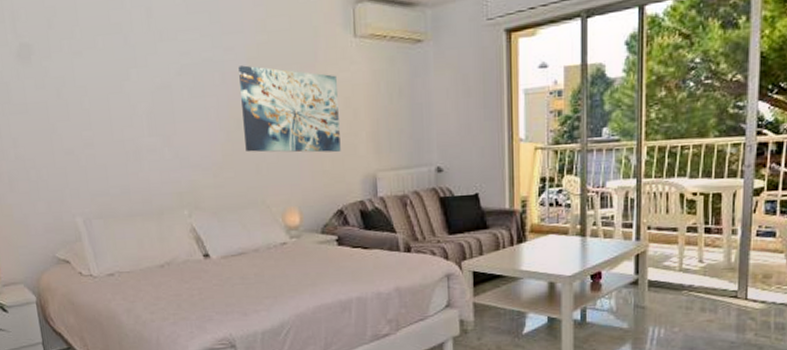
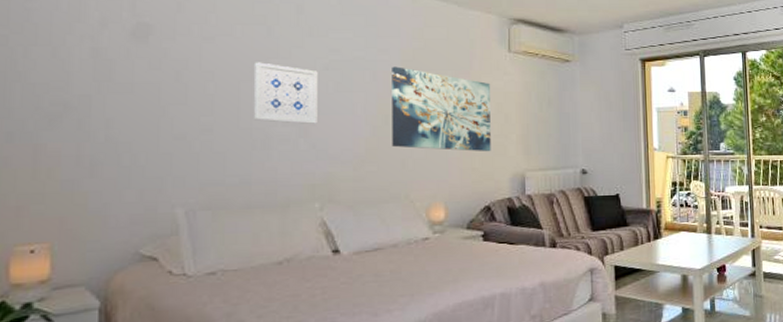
wall art: none [117,73,178,133] -> present [253,62,318,124]

